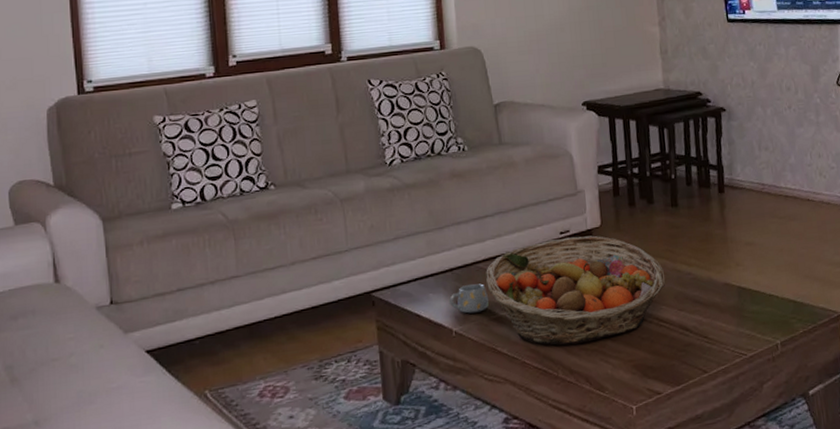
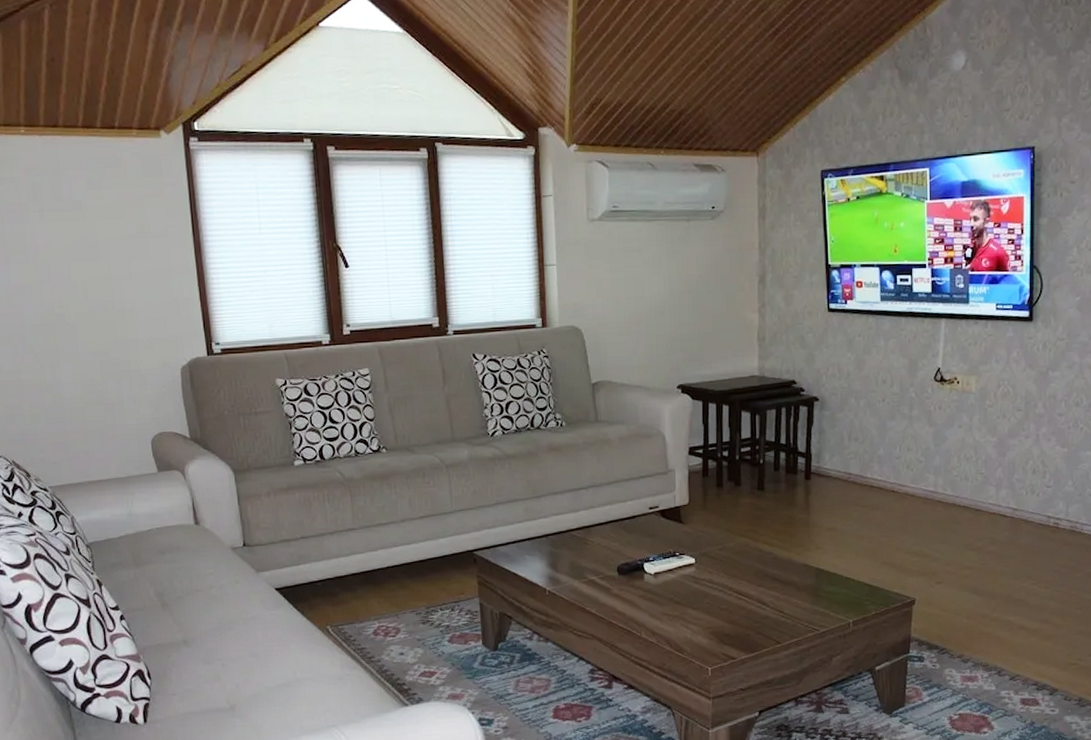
mug: present [449,283,489,314] -> none [544,549,580,576]
fruit basket: present [486,235,666,345] -> none [578,512,747,610]

